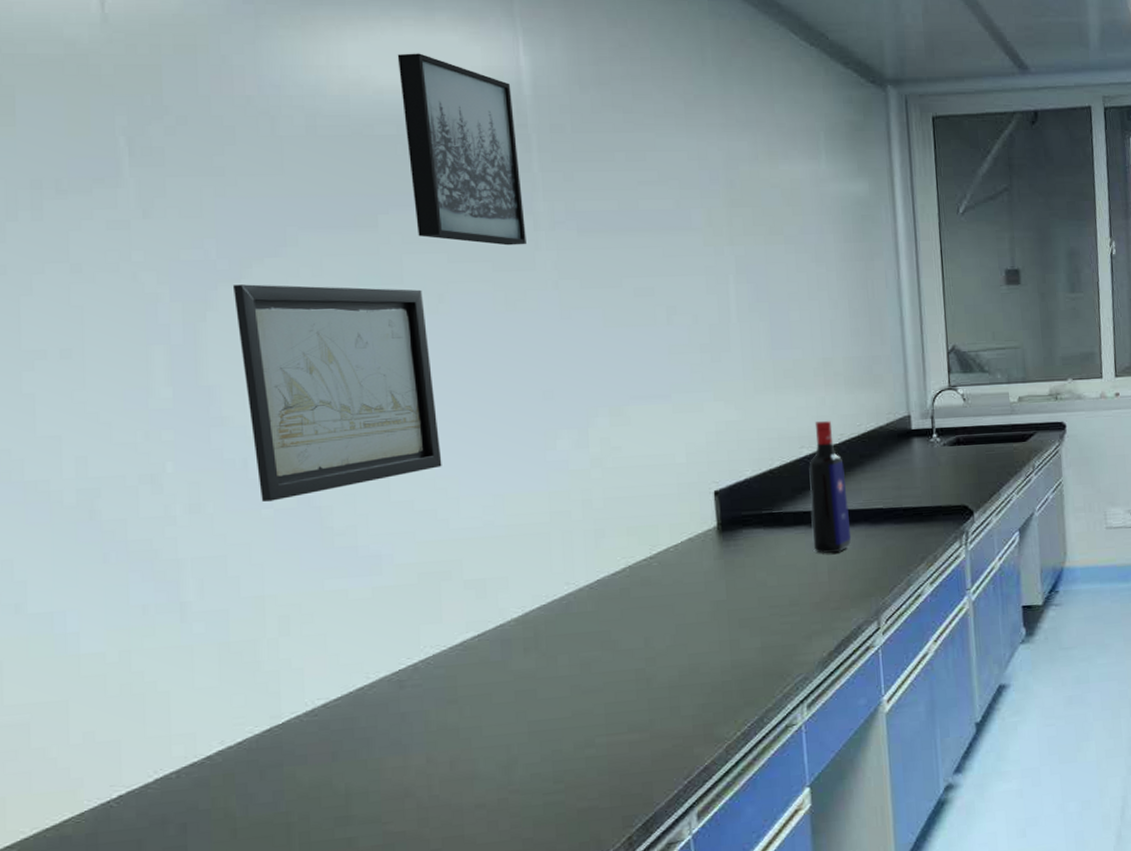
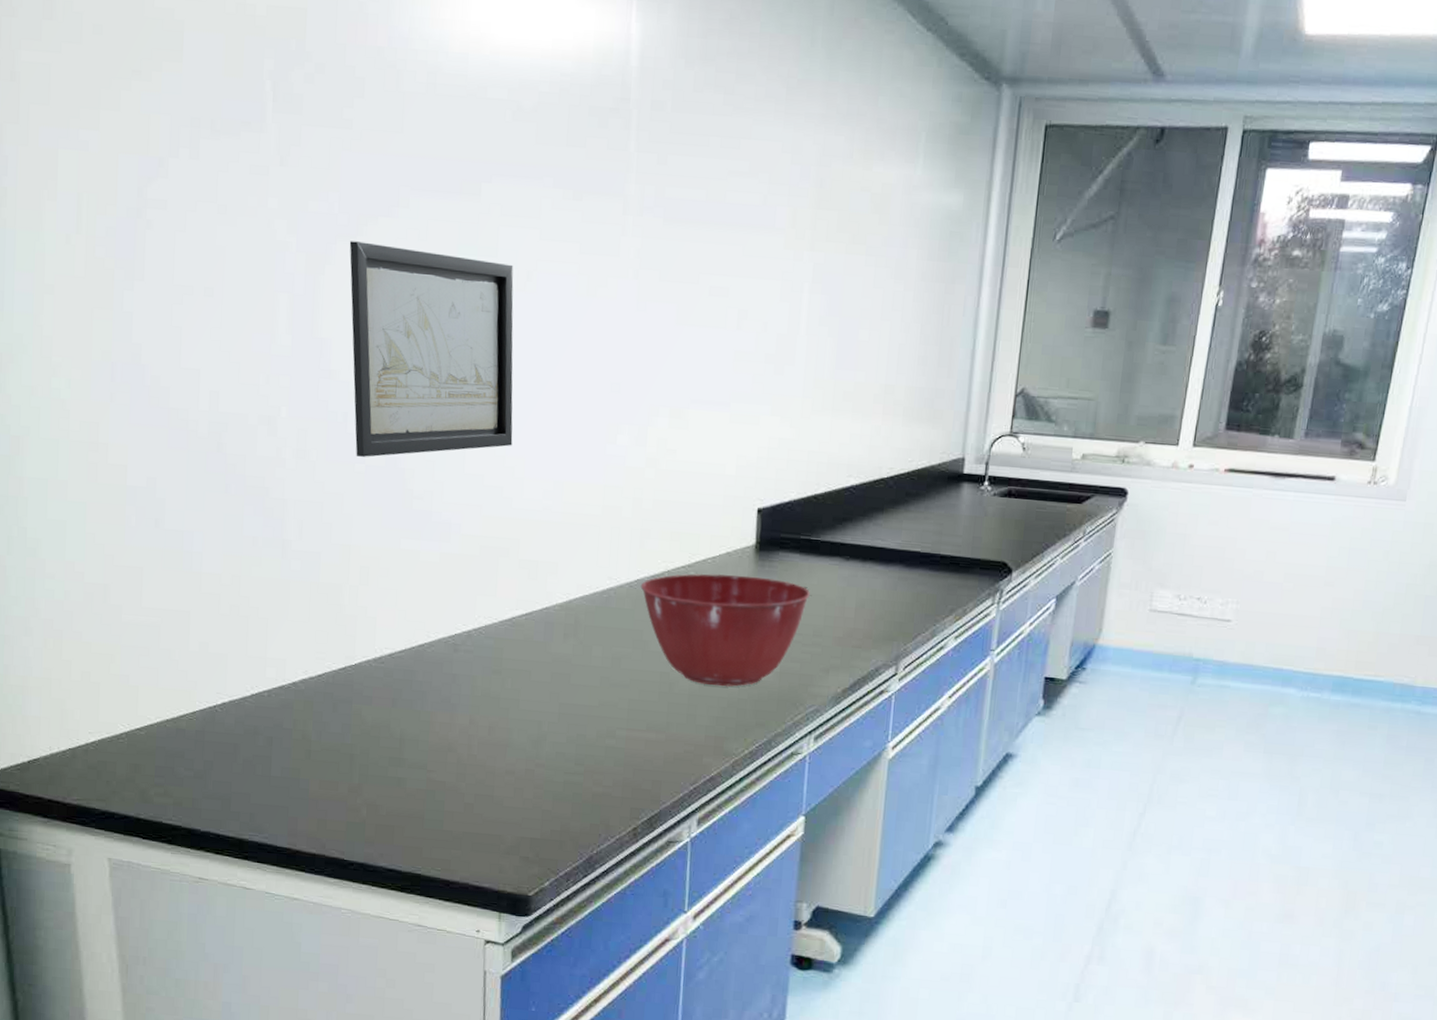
wall art: present [397,53,526,246] -> none [515,11,619,229]
mixing bowl: none [601,556,780,674] -> present [640,573,810,687]
liquor bottle: present [809,420,852,553] -> none [845,450,889,590]

